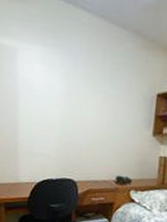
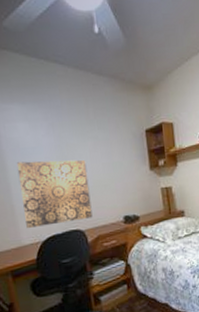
wall art: none [25,103,92,171] -> present [16,159,93,229]

